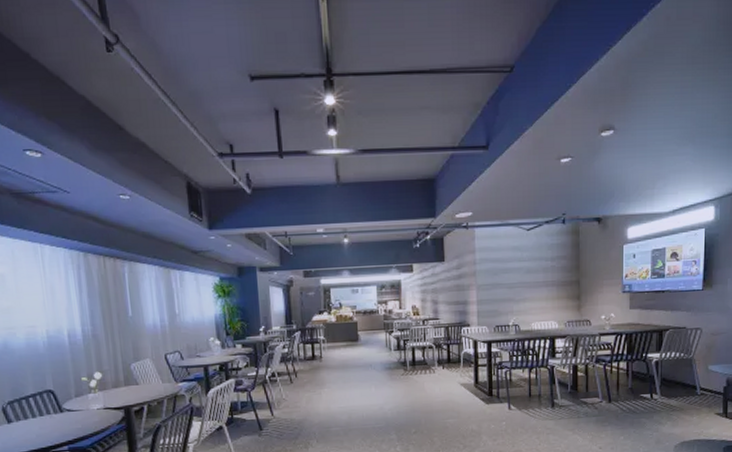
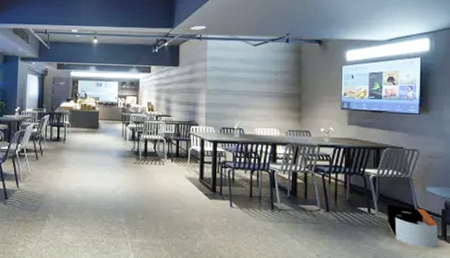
storage bin: none [669,387,720,427] -> present [387,204,439,248]

